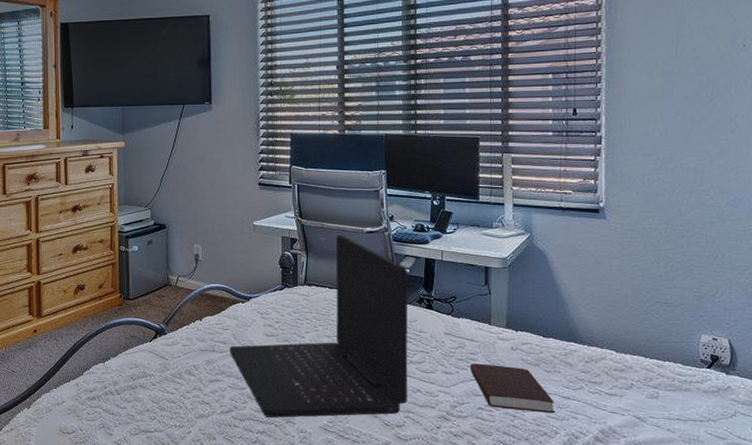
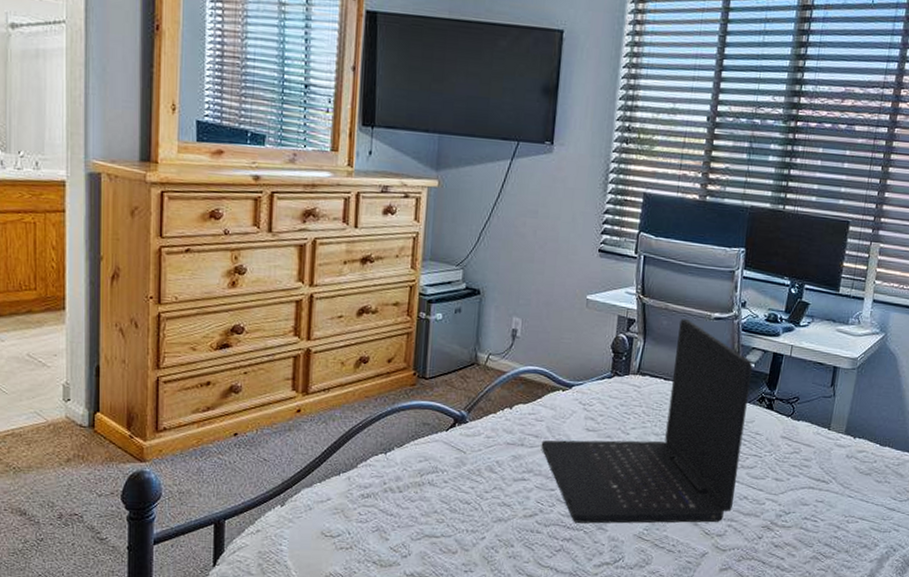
book: present [470,363,556,413] -> none [801,470,880,525]

